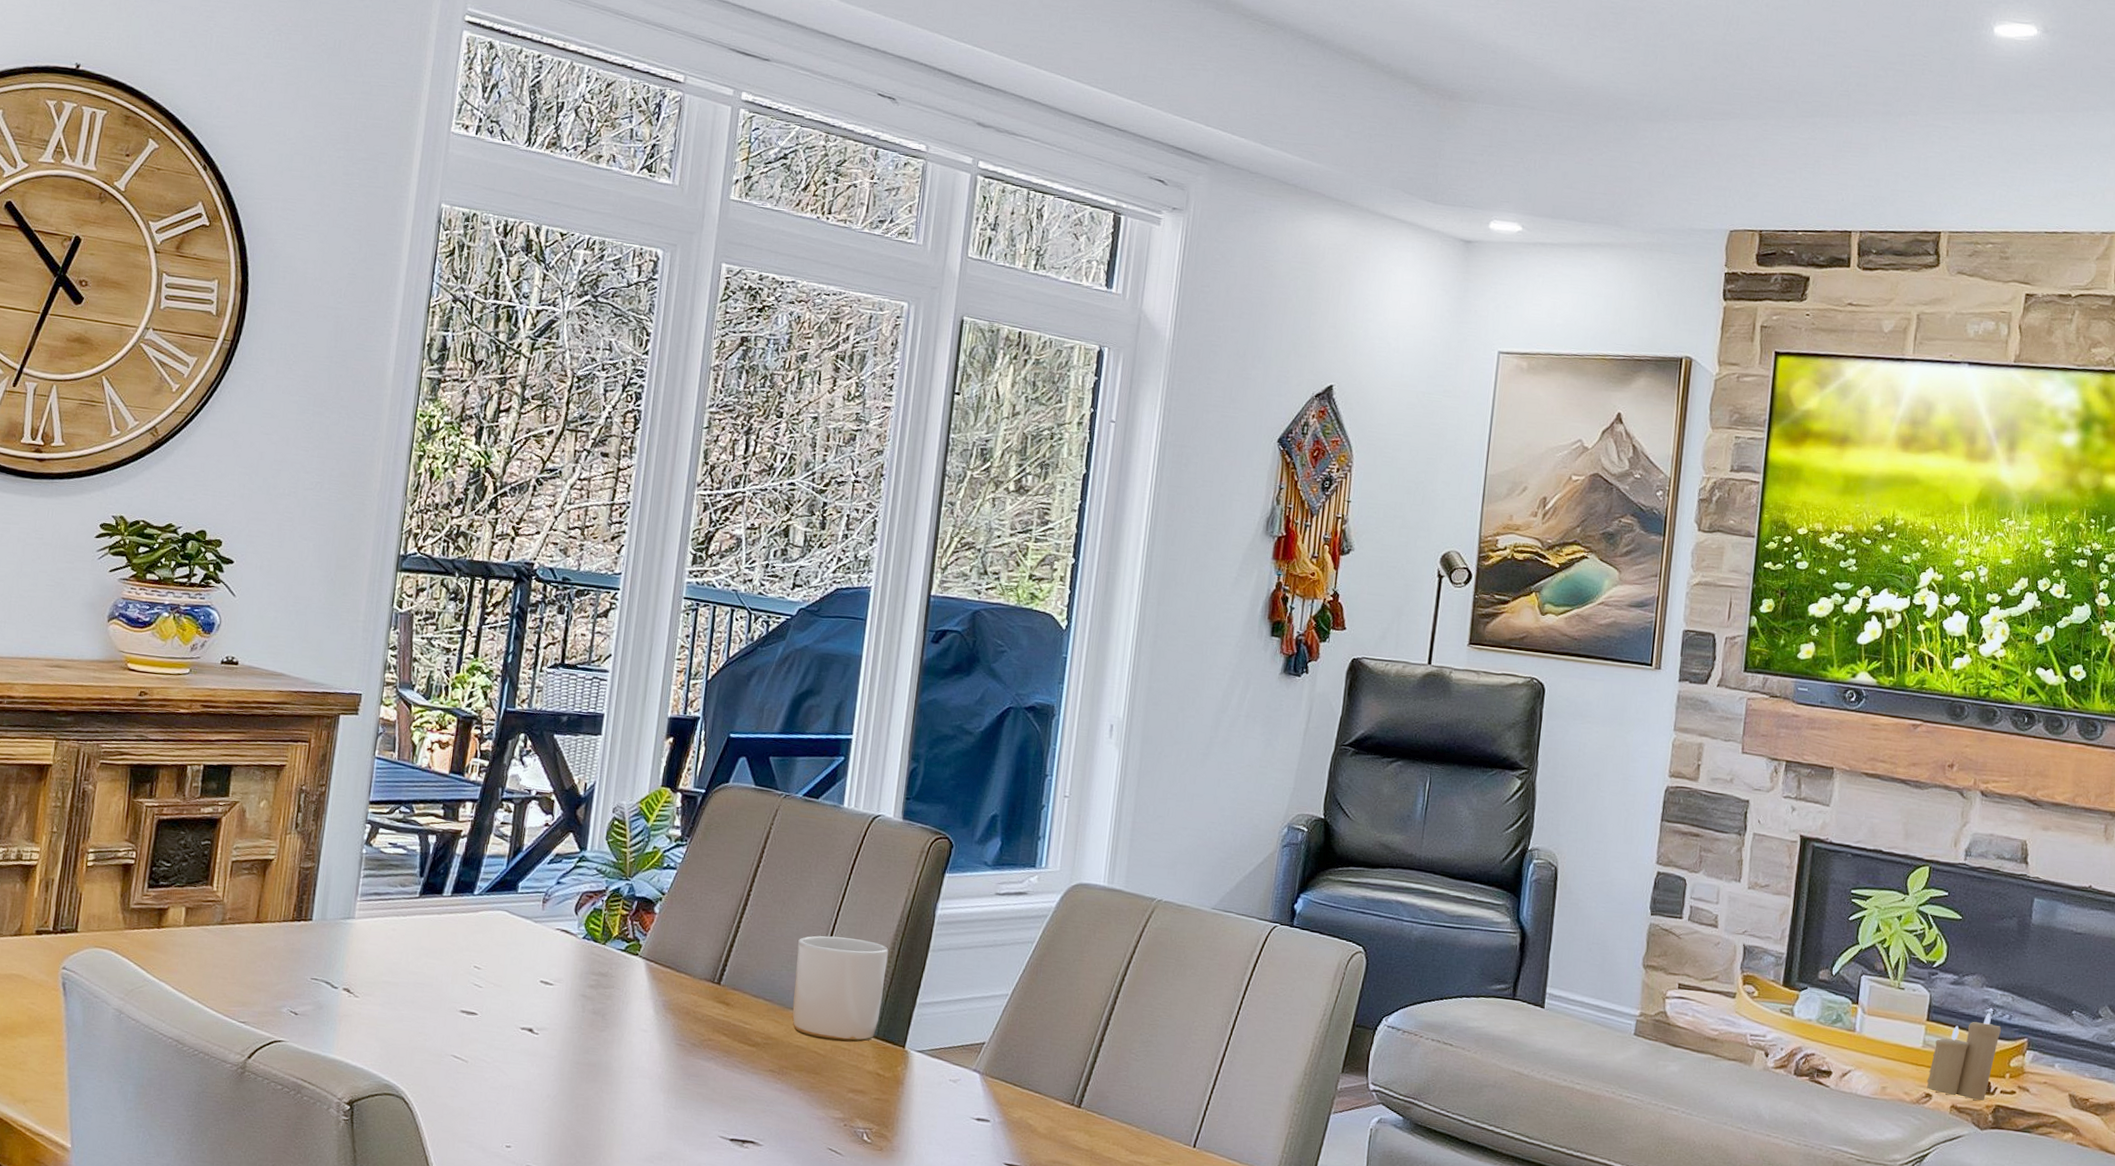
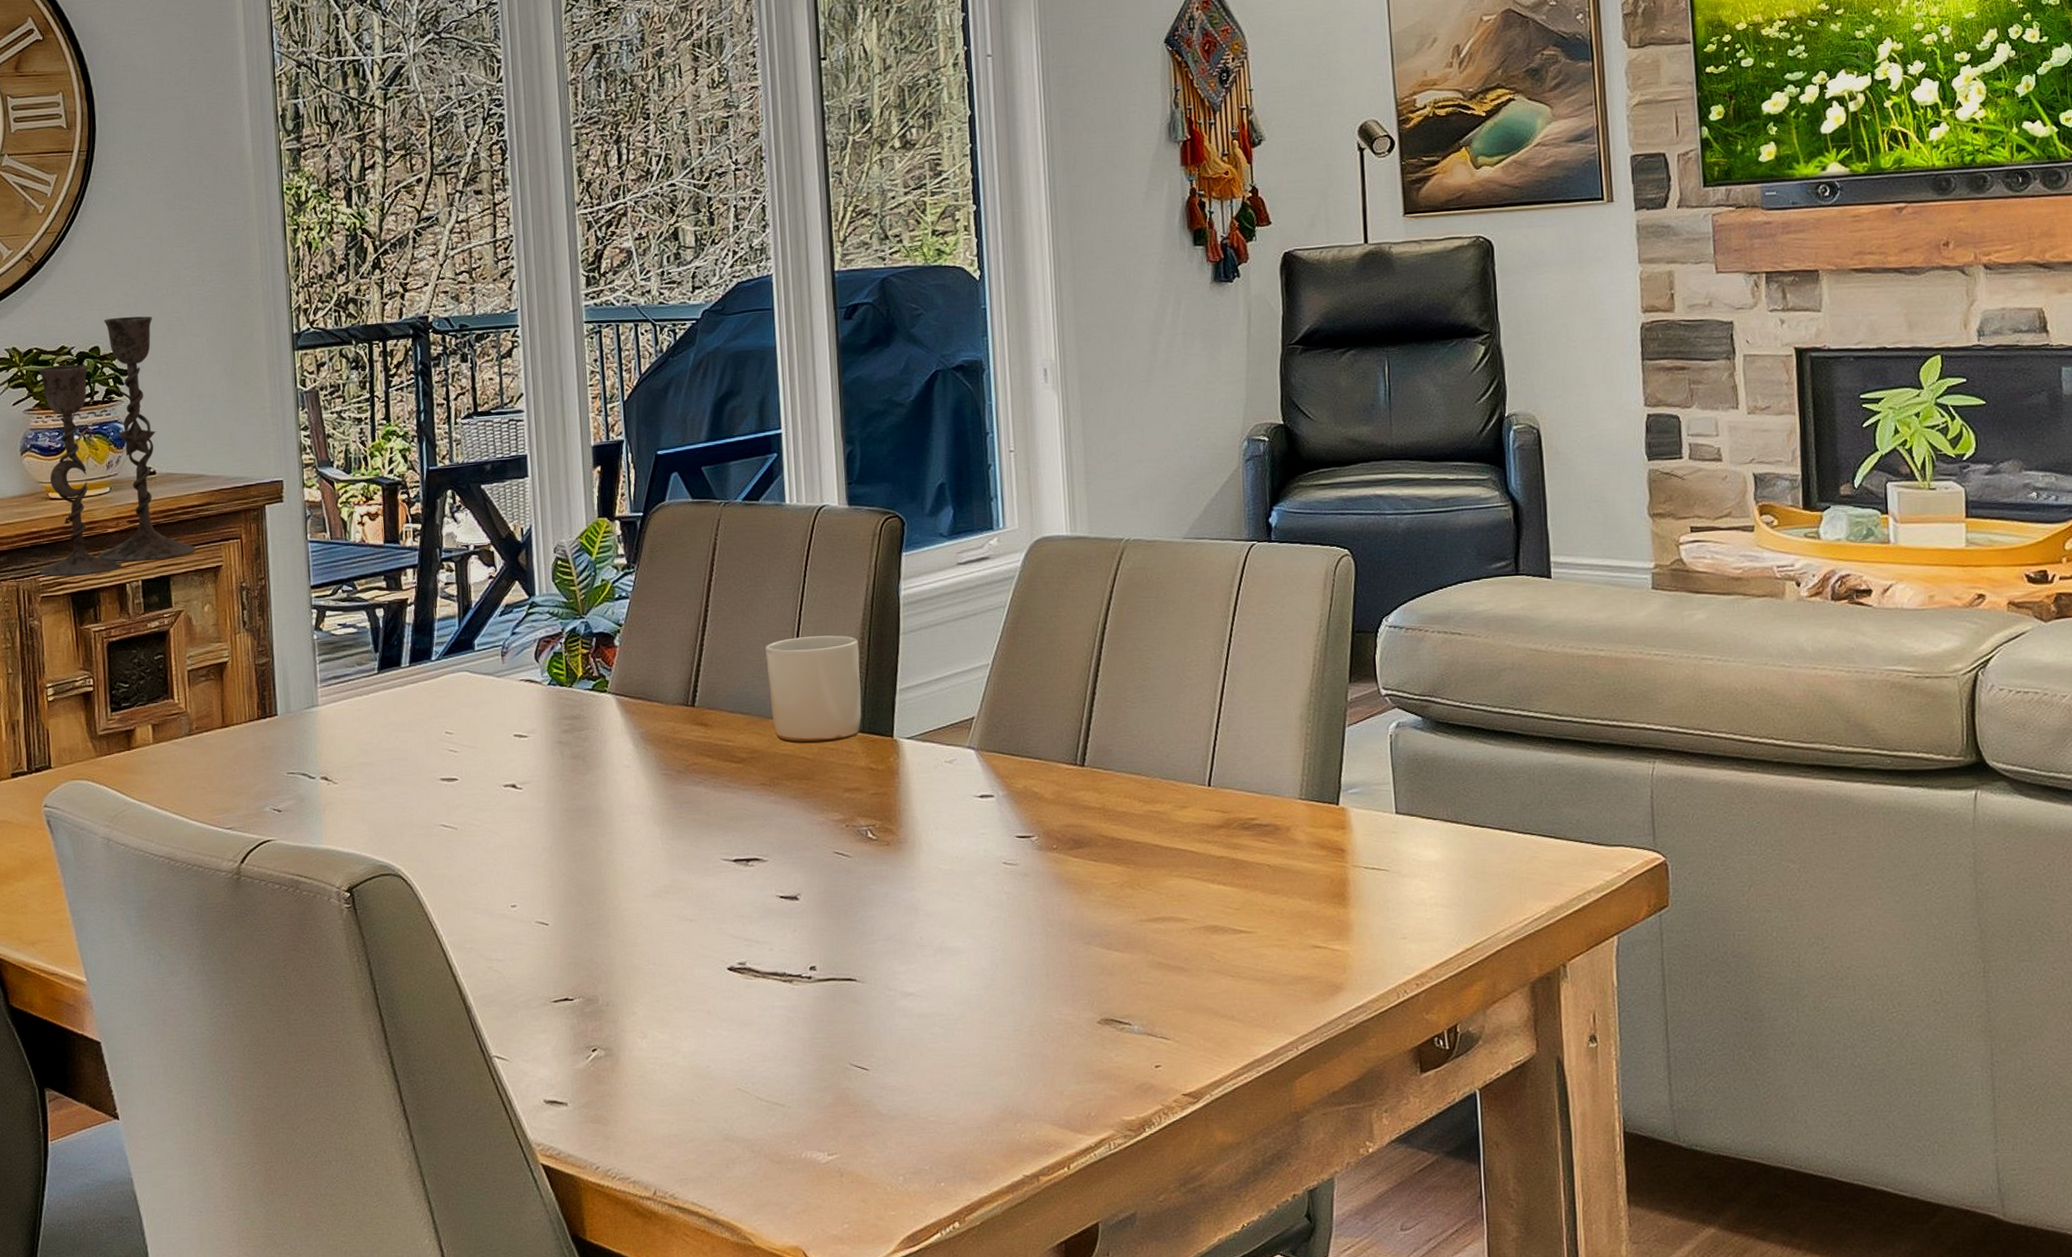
candlestick: none [103,506,264,752] -> present [38,316,197,577]
candle: present [1926,1013,2001,1101] -> none [1977,497,2049,592]

